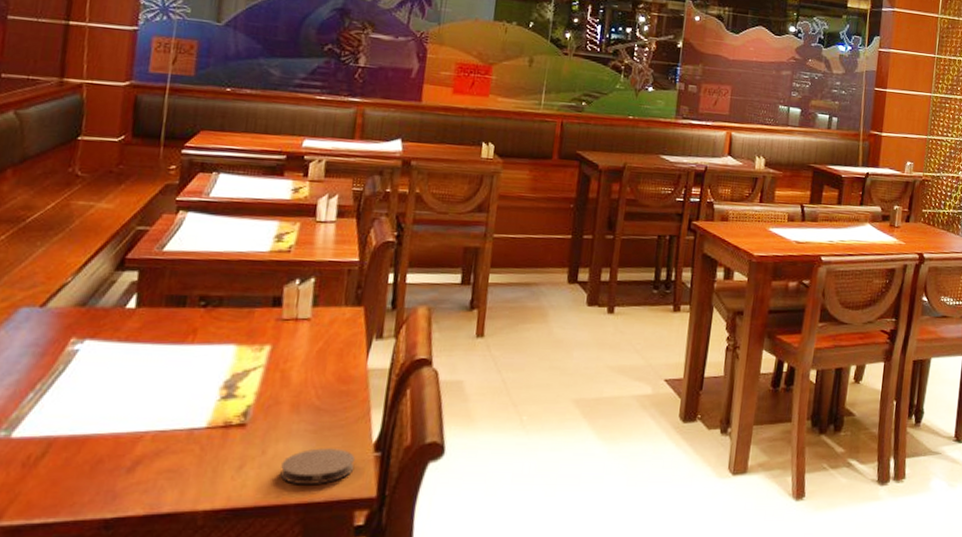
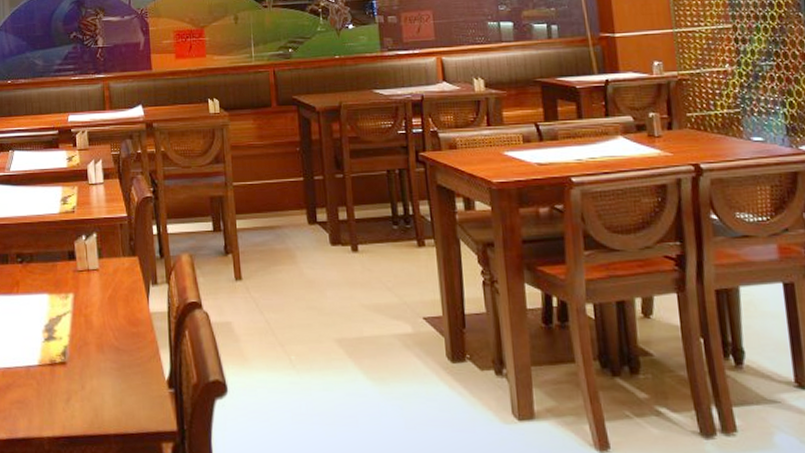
coaster: present [280,447,356,485] -> none [98,383,155,418]

